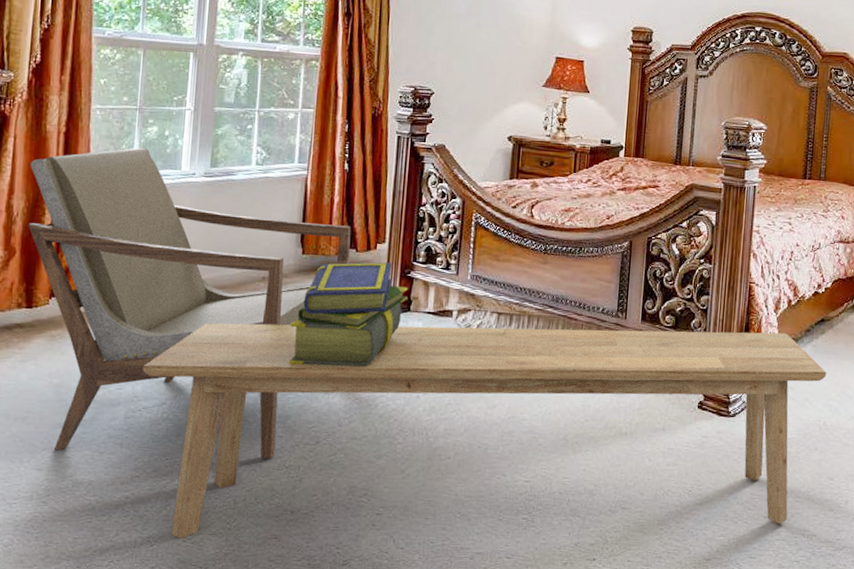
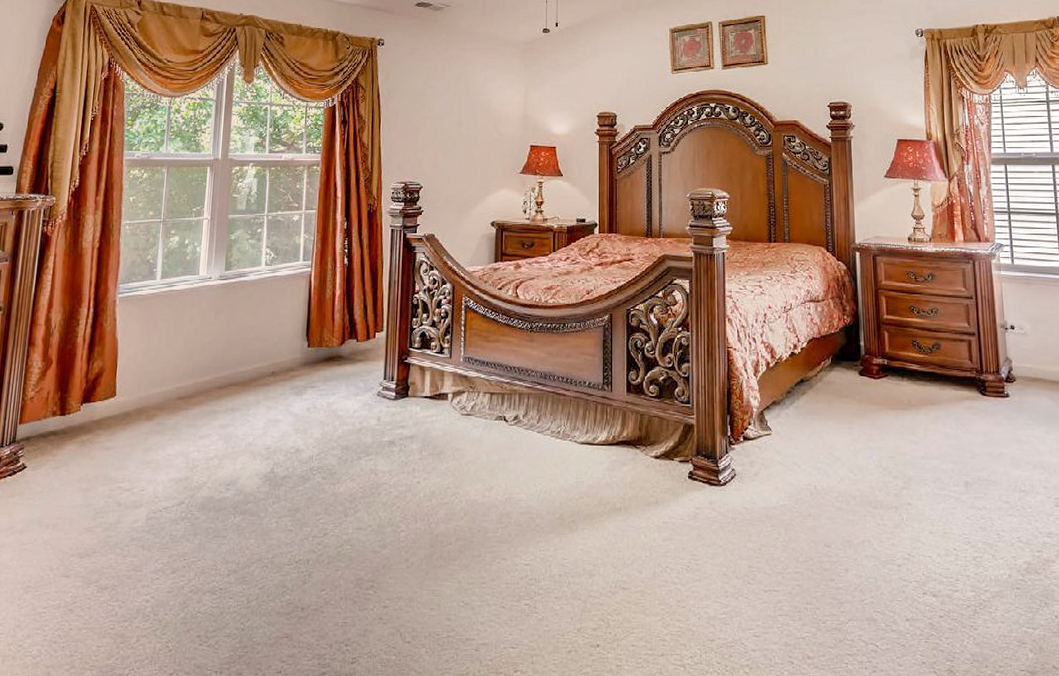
armchair: present [28,147,352,460] -> none [64,257,352,556]
bench: present [142,323,827,539] -> none [163,396,812,642]
stack of books: present [288,262,408,367] -> none [297,350,406,457]

